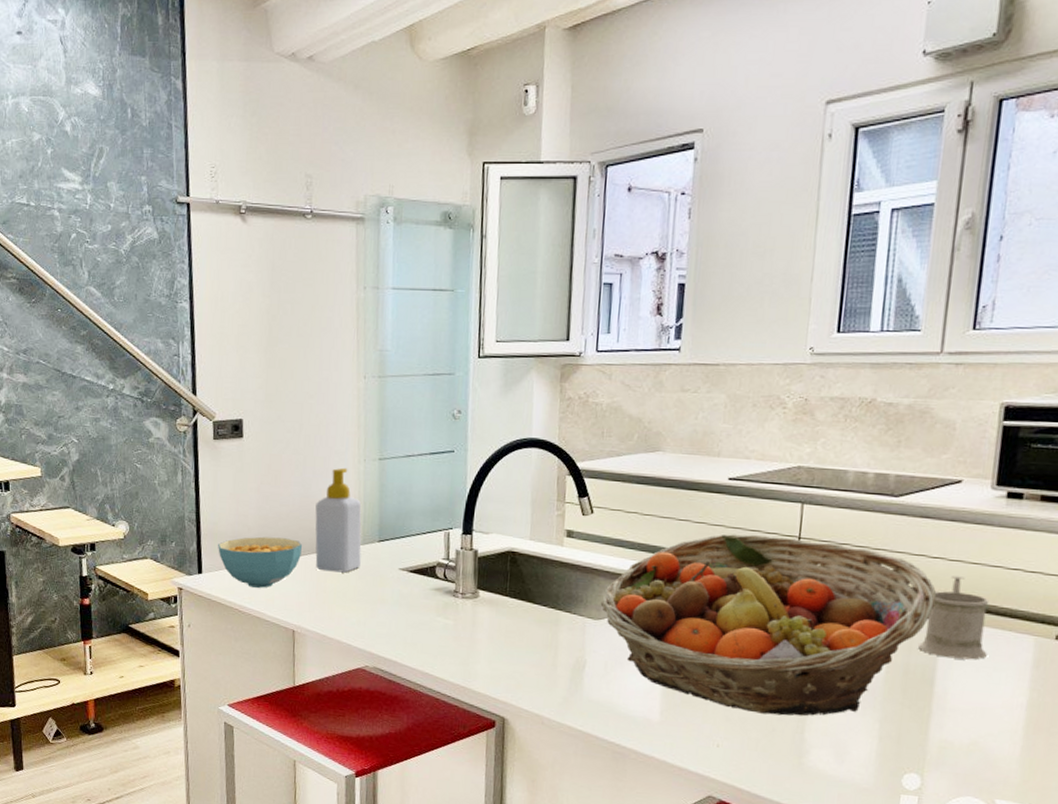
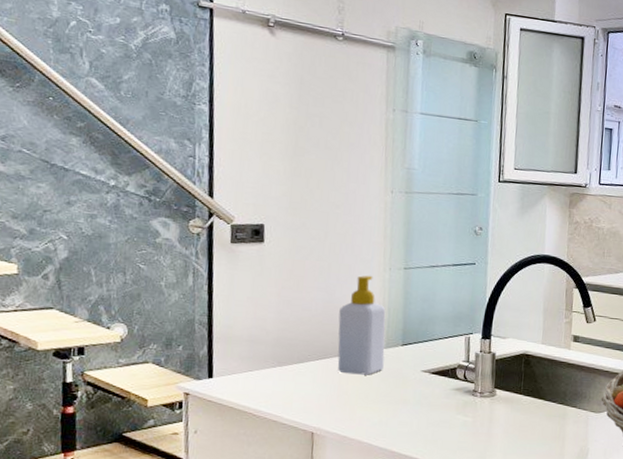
cereal bowl: present [218,536,302,588] -> none [232,340,324,392]

